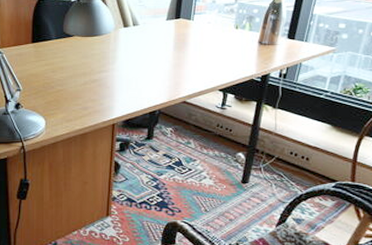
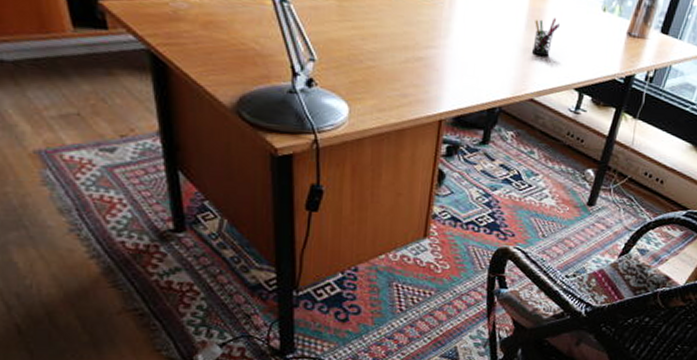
pen holder: none [181,39,201,69] -> present [532,18,560,57]

